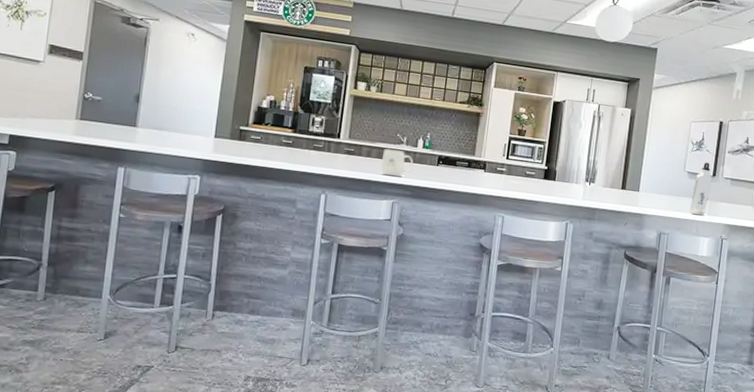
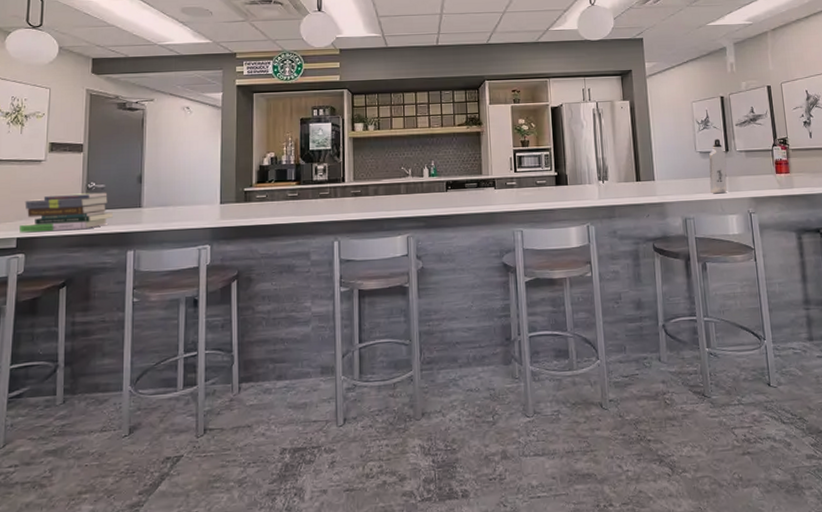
books: none [12,98,107,139] -> present [18,192,113,233]
mug: present [381,149,414,177] -> none [389,183,423,211]

